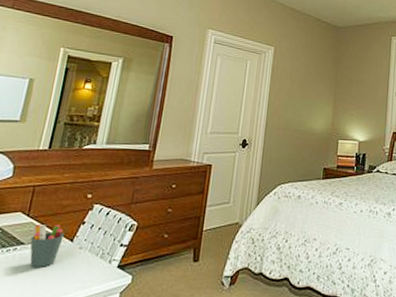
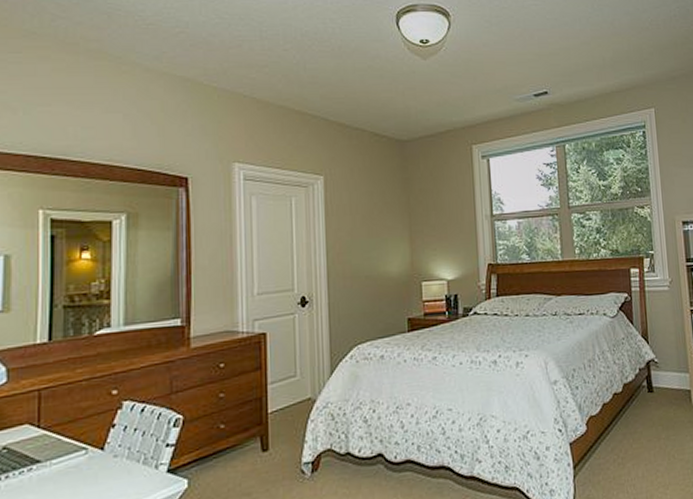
pen holder: present [30,224,64,267] -> none [47,431,91,488]

